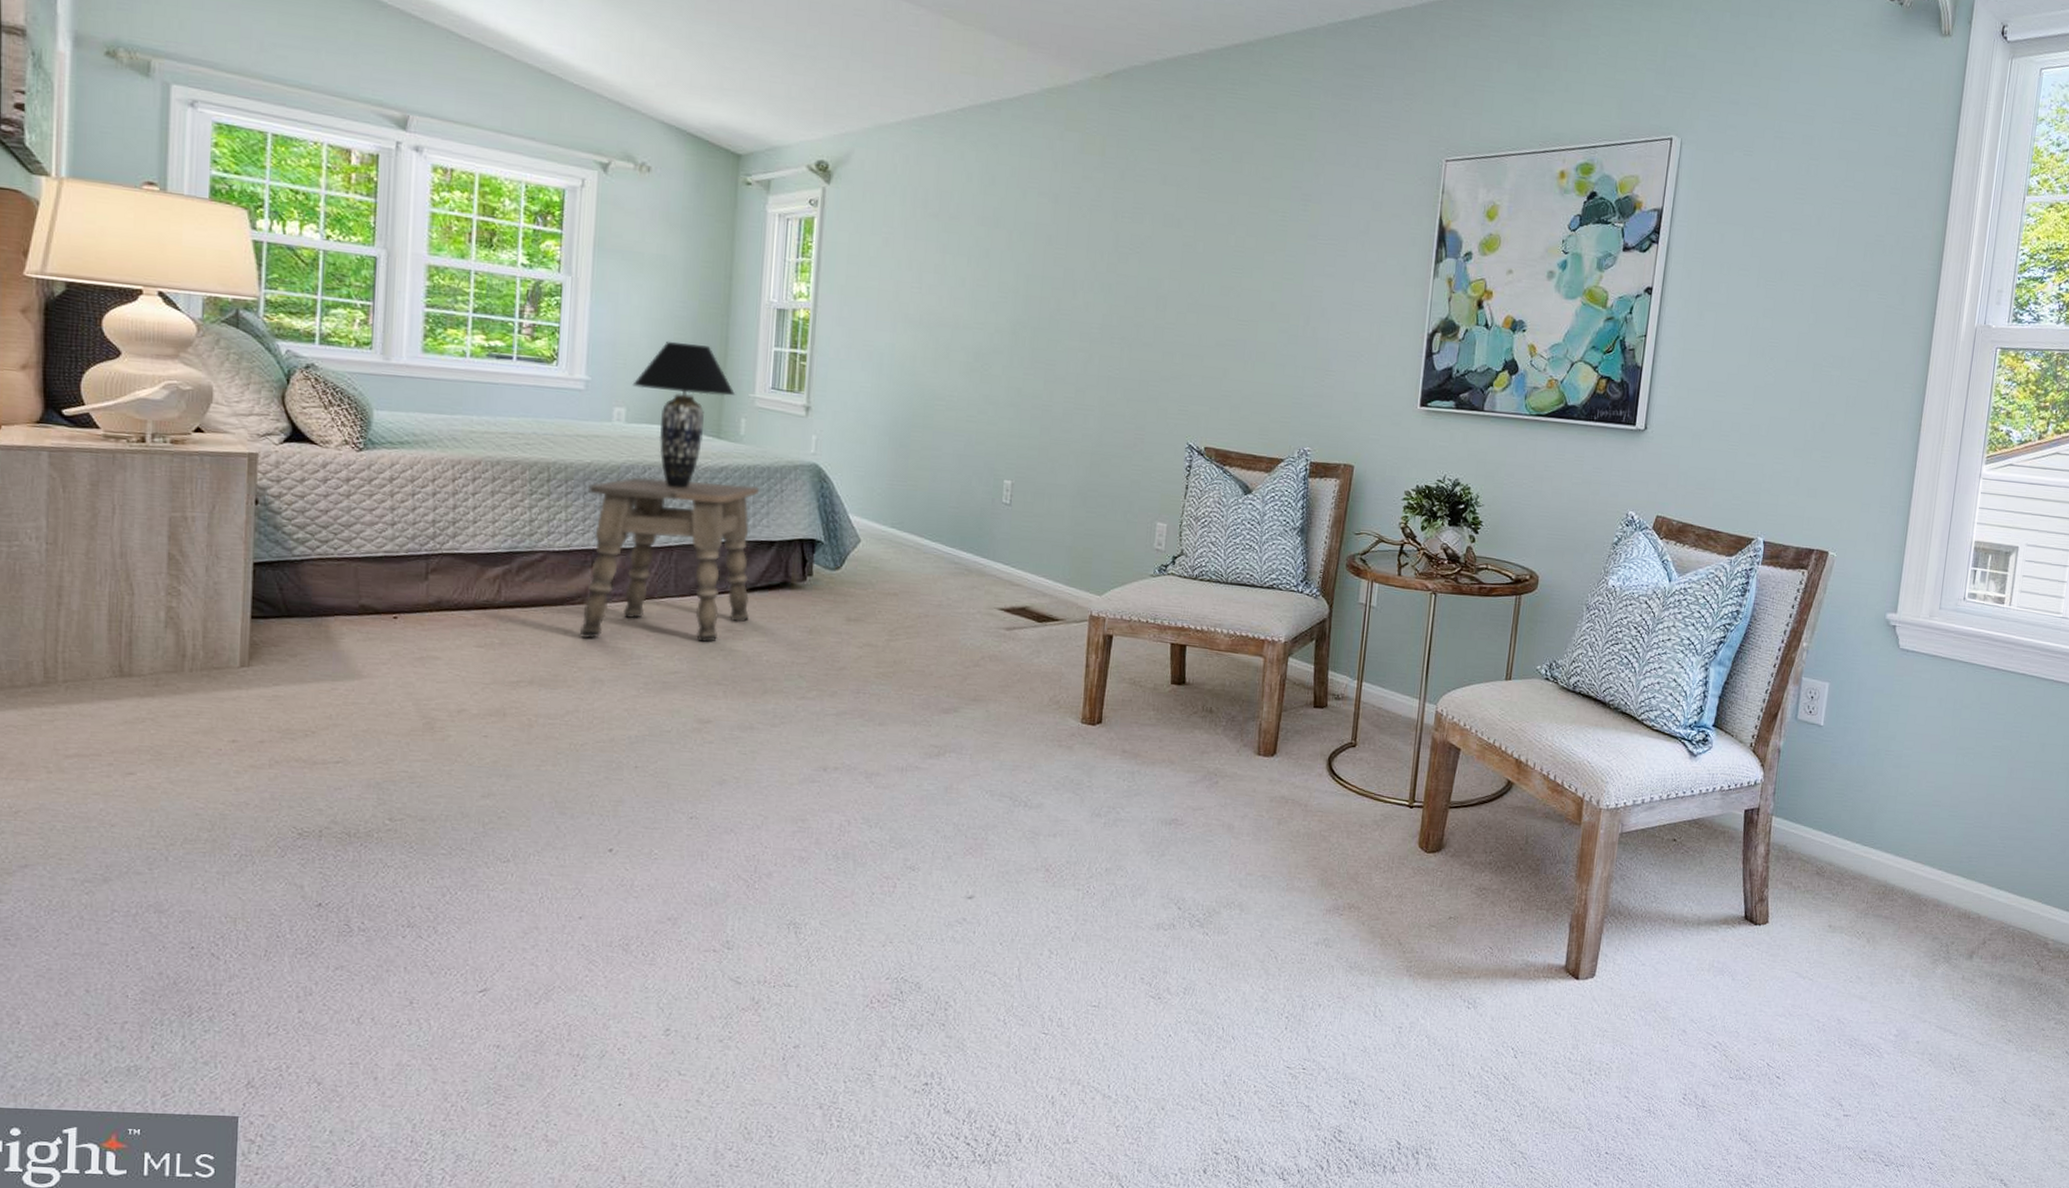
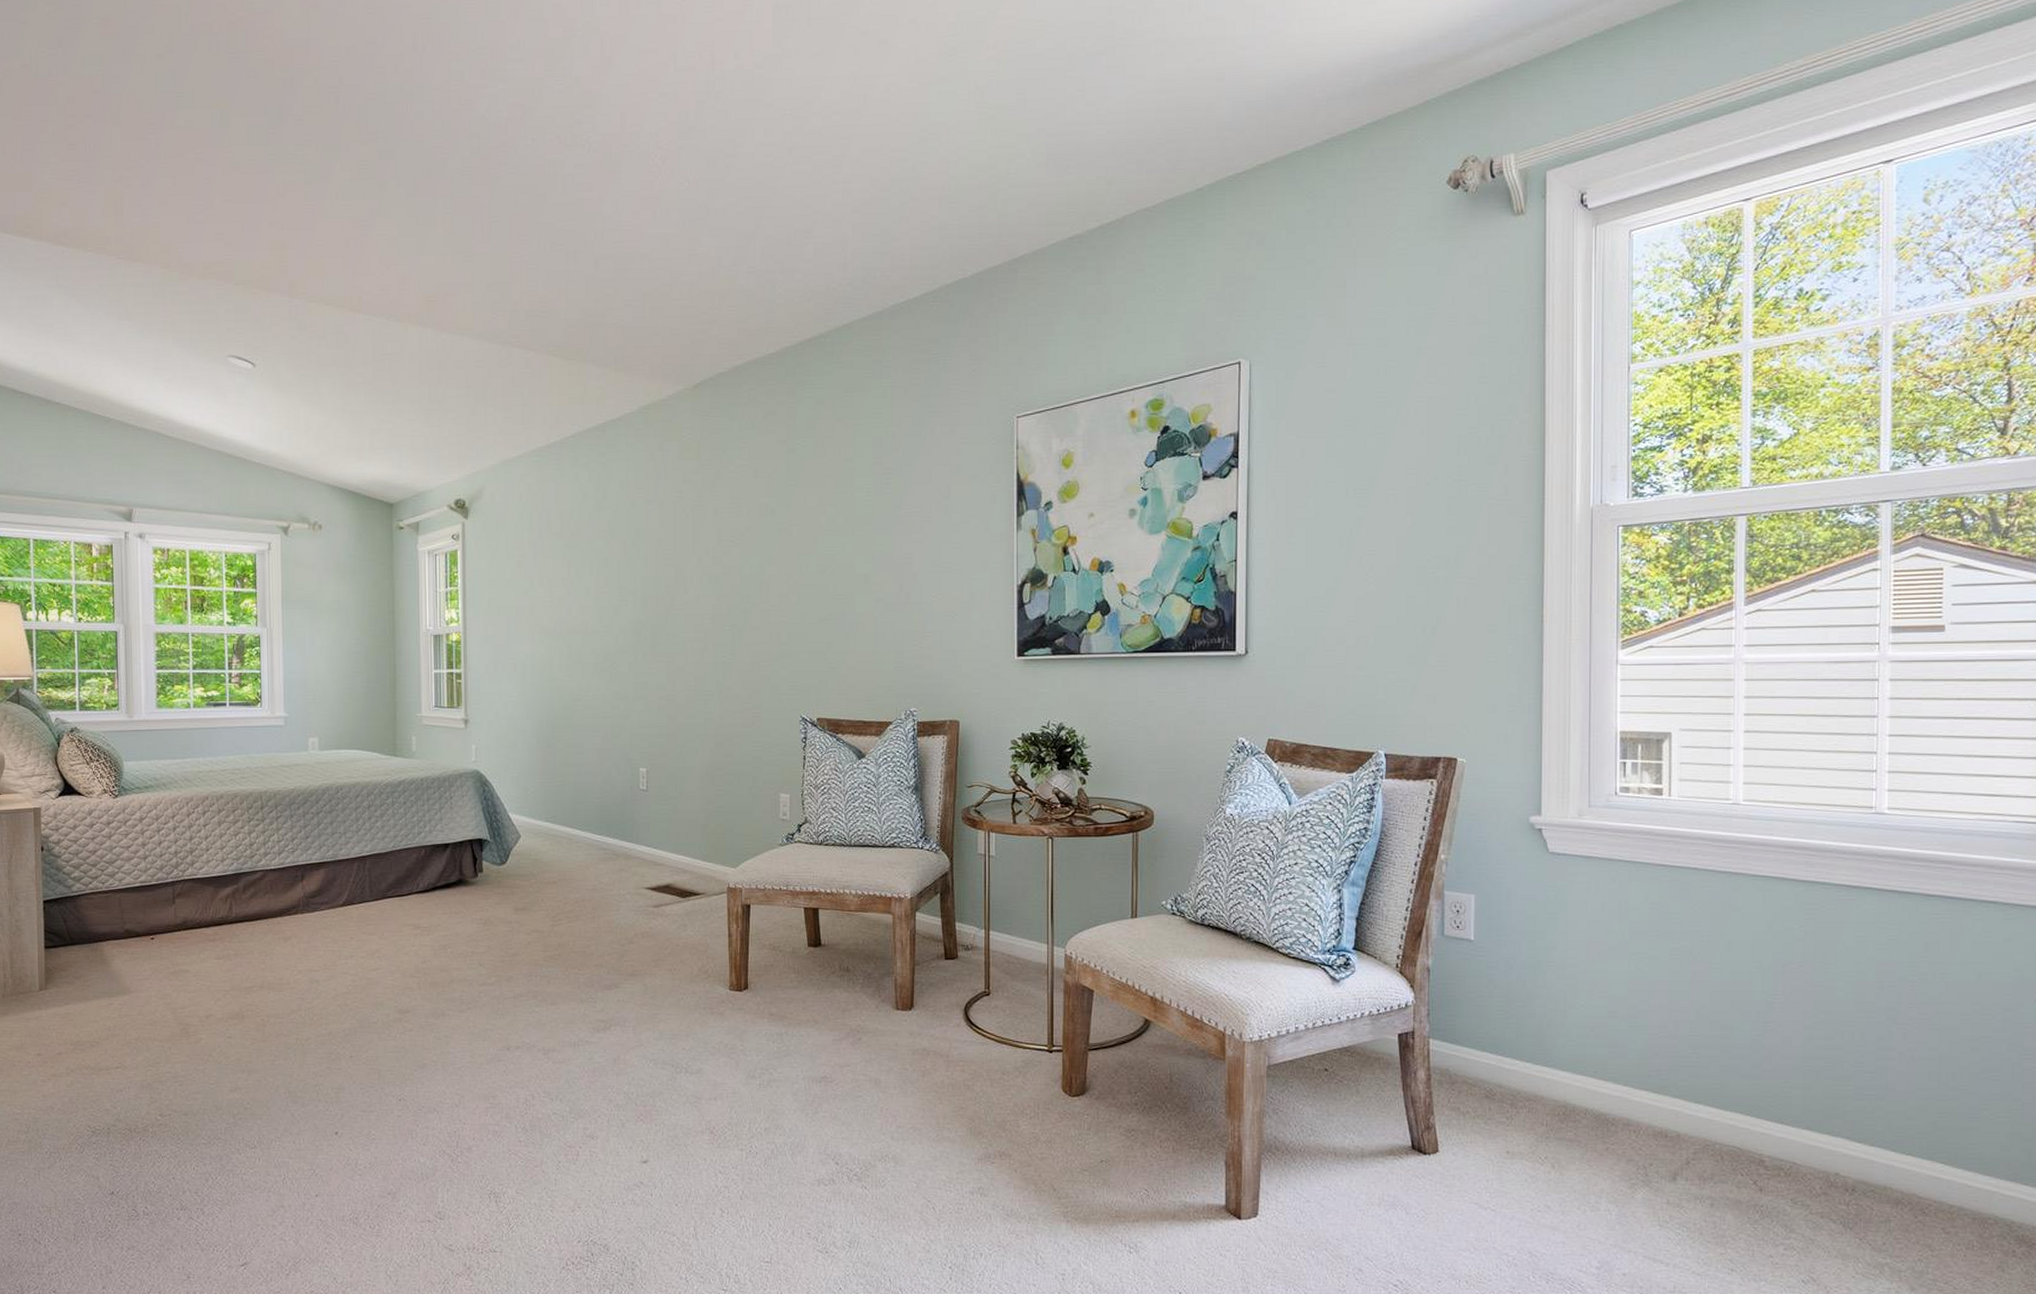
side table: present [579,477,760,643] -> none [294,796,433,945]
table lamp: present [632,341,736,489] -> none [322,674,406,804]

